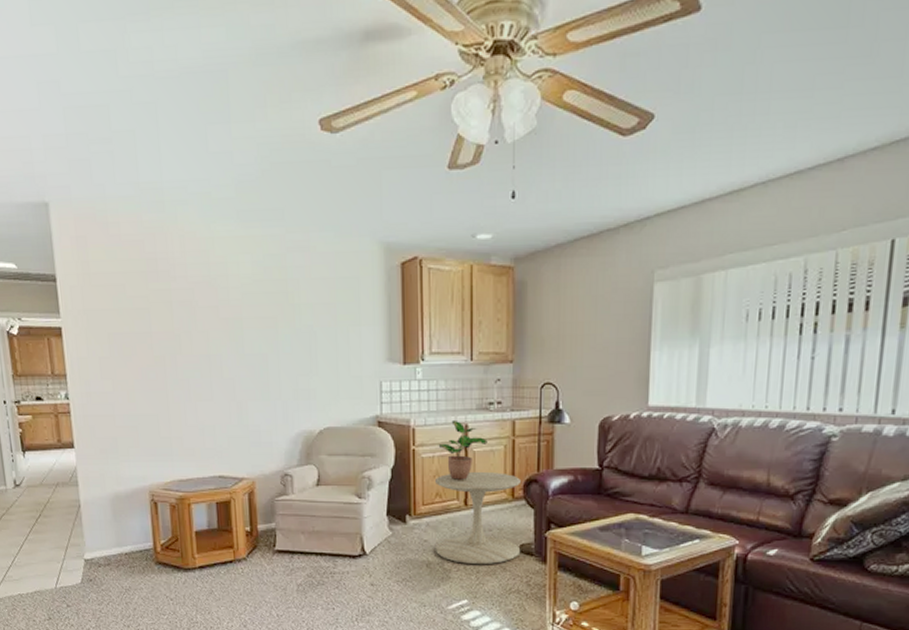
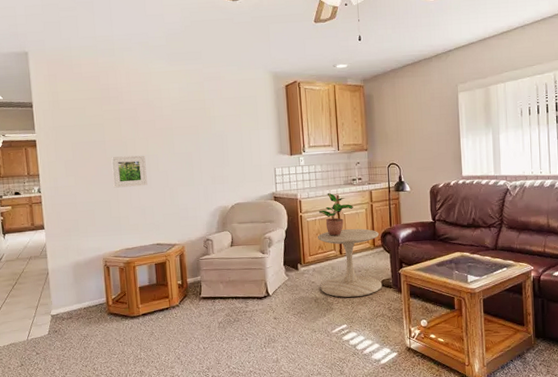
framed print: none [160,354,208,398] -> present [111,155,148,188]

